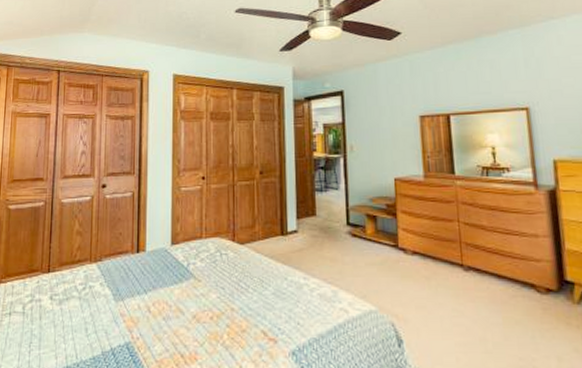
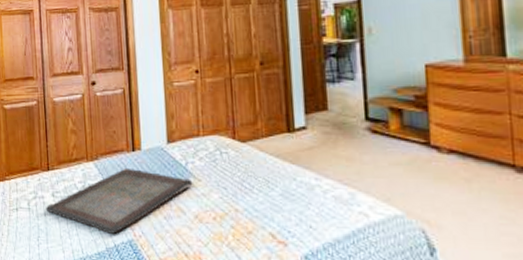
serving tray: none [41,269,193,337] -> present [45,167,193,234]

